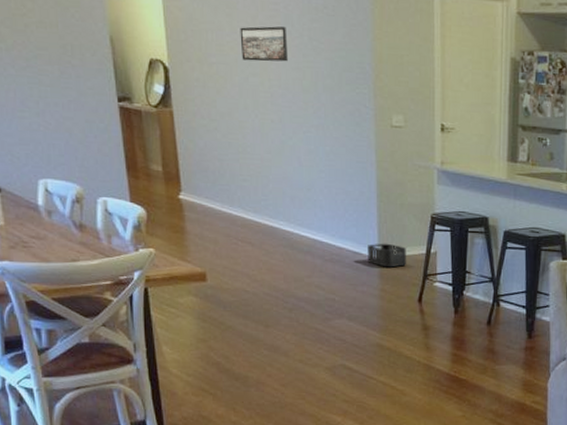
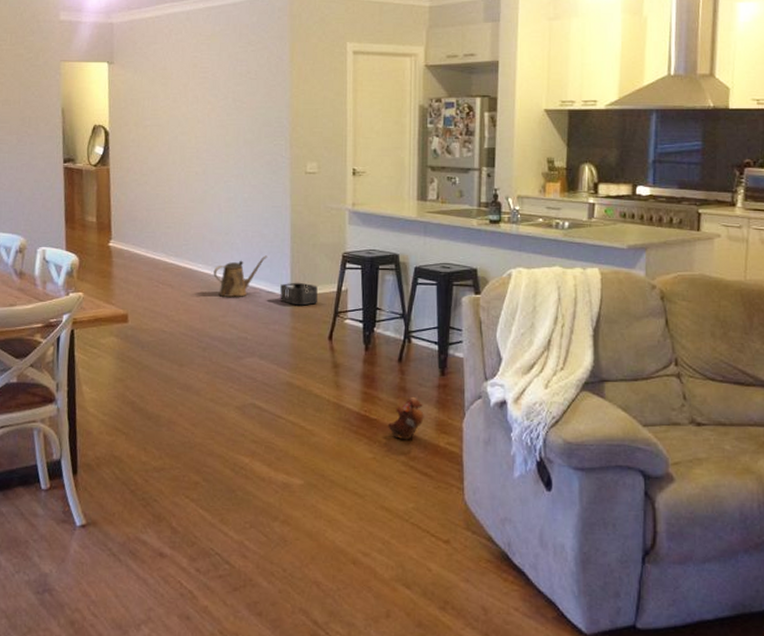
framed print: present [240,26,288,62] -> none [172,91,214,122]
watering can: none [296,214,353,257] -> present [213,255,268,297]
plush toy: none [477,358,512,399] -> present [388,396,424,440]

